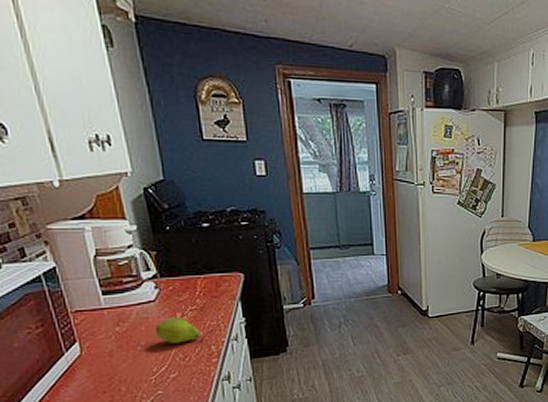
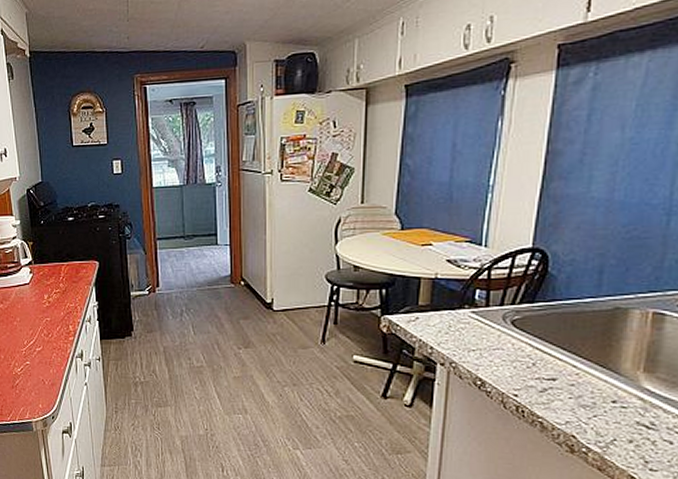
fruit: present [155,316,205,345] -> none [27,298,64,322]

